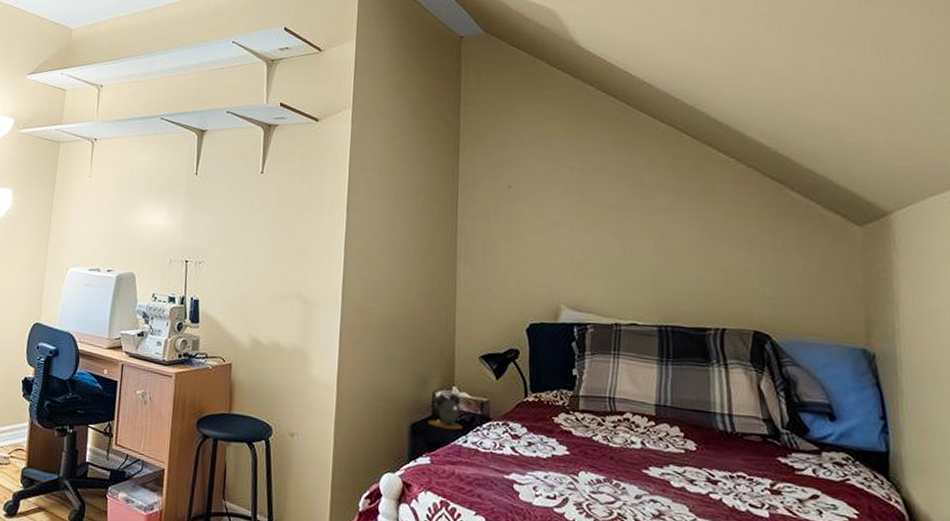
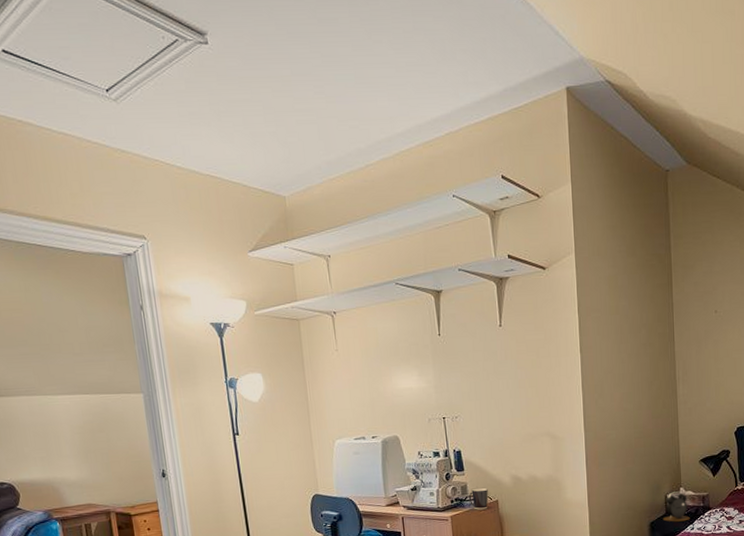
mug: none [198,345,222,372] -> present [468,487,489,510]

